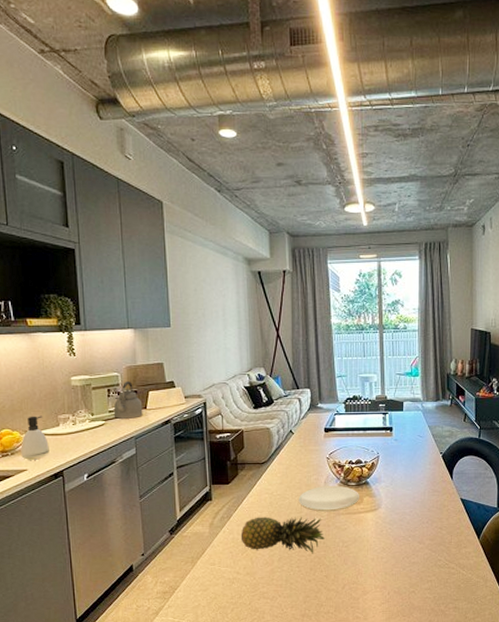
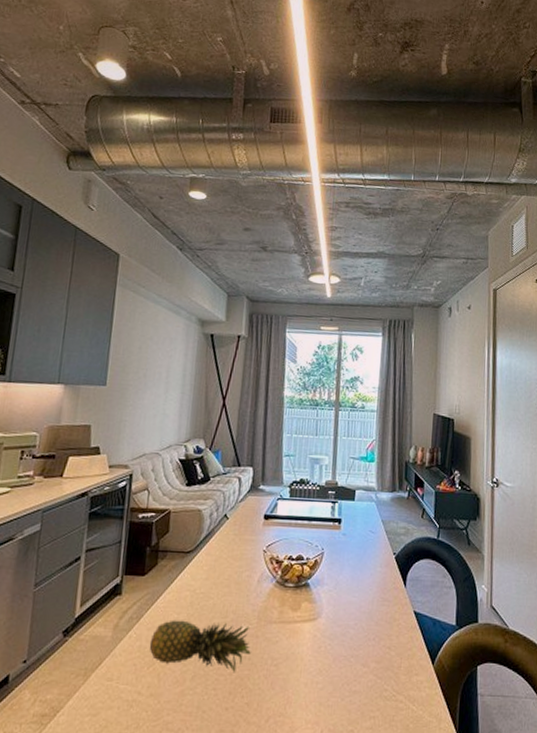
kettle: present [114,381,143,419] -> none [22,443,59,488]
plate: present [298,485,360,512] -> none [224,585,298,619]

